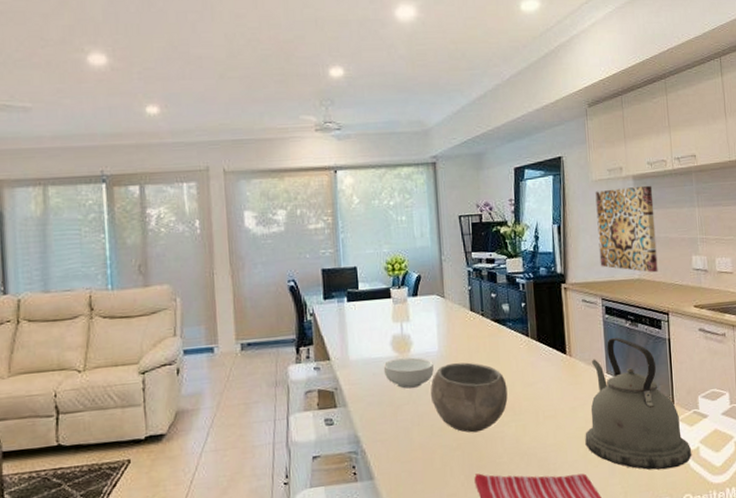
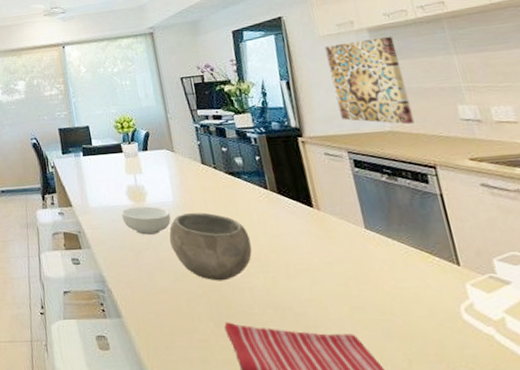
kettle: present [585,338,692,470] -> none [344,192,496,340]

